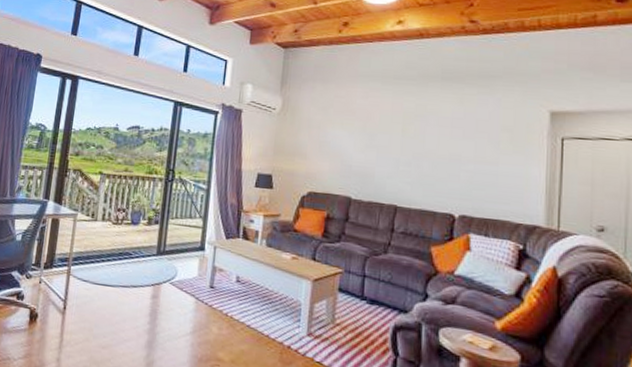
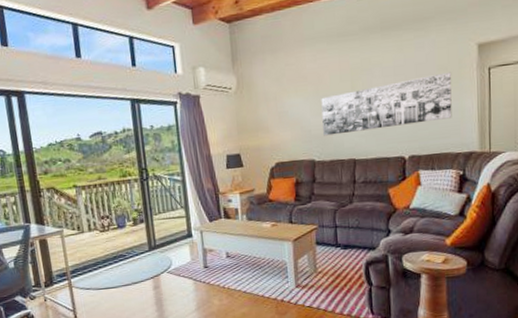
wall art: none [365,134,518,184] -> present [321,72,452,136]

